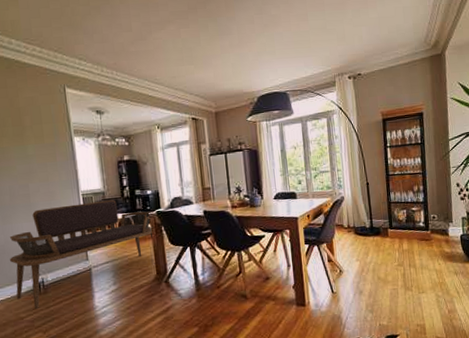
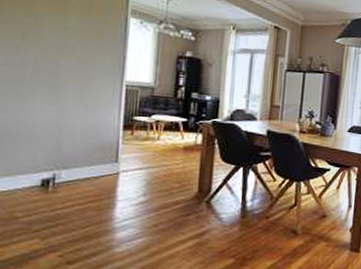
bench: present [10,199,154,309] -> none [15,92,209,209]

